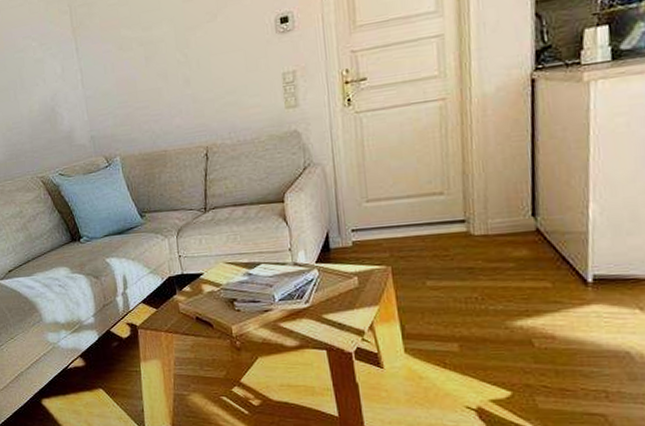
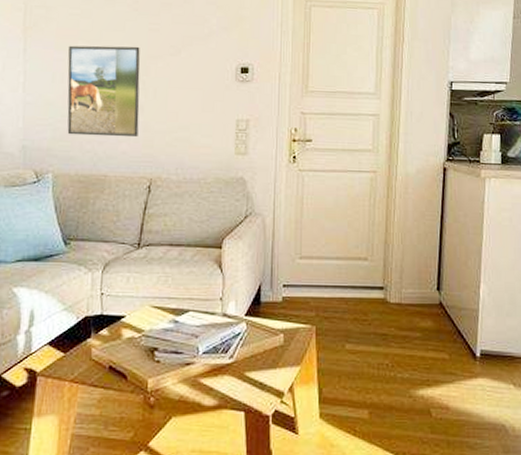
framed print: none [112,21,189,119] -> present [67,45,140,138]

